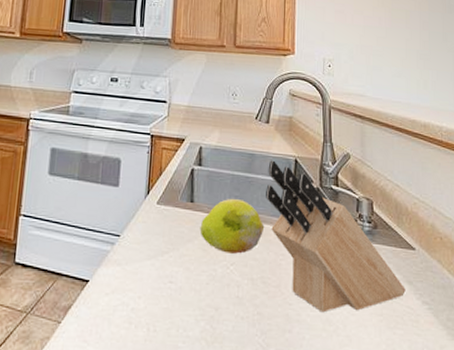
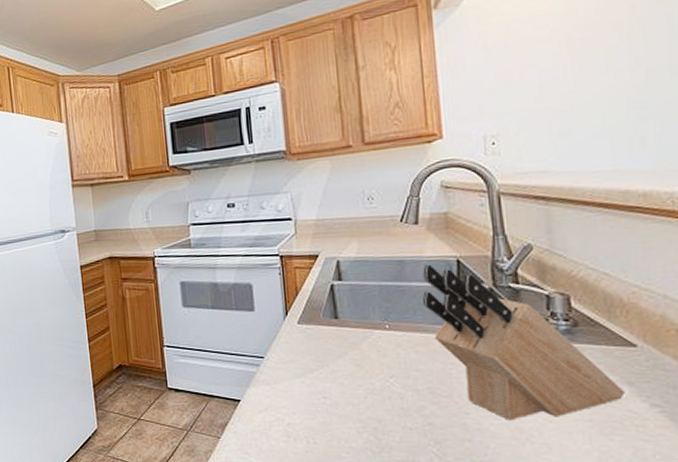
fruit: present [200,198,265,254] -> none [349,310,426,366]

